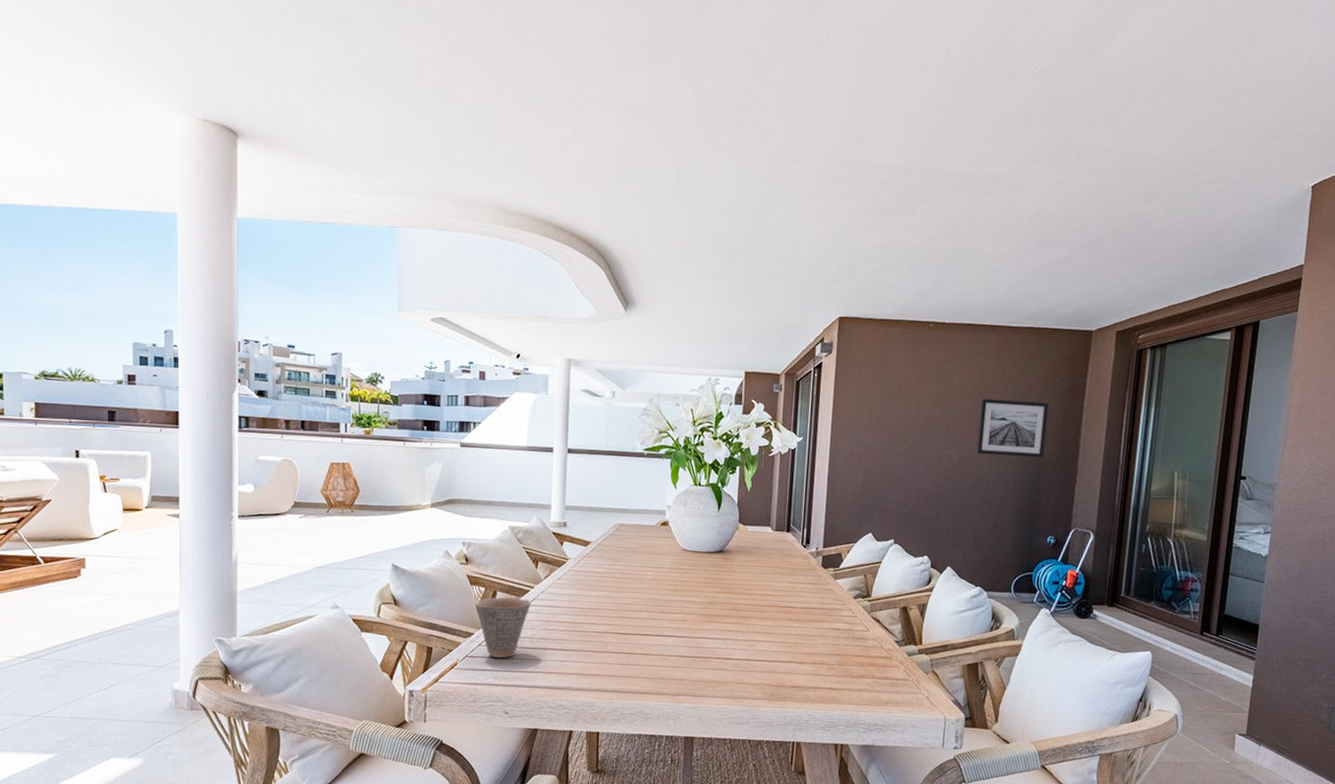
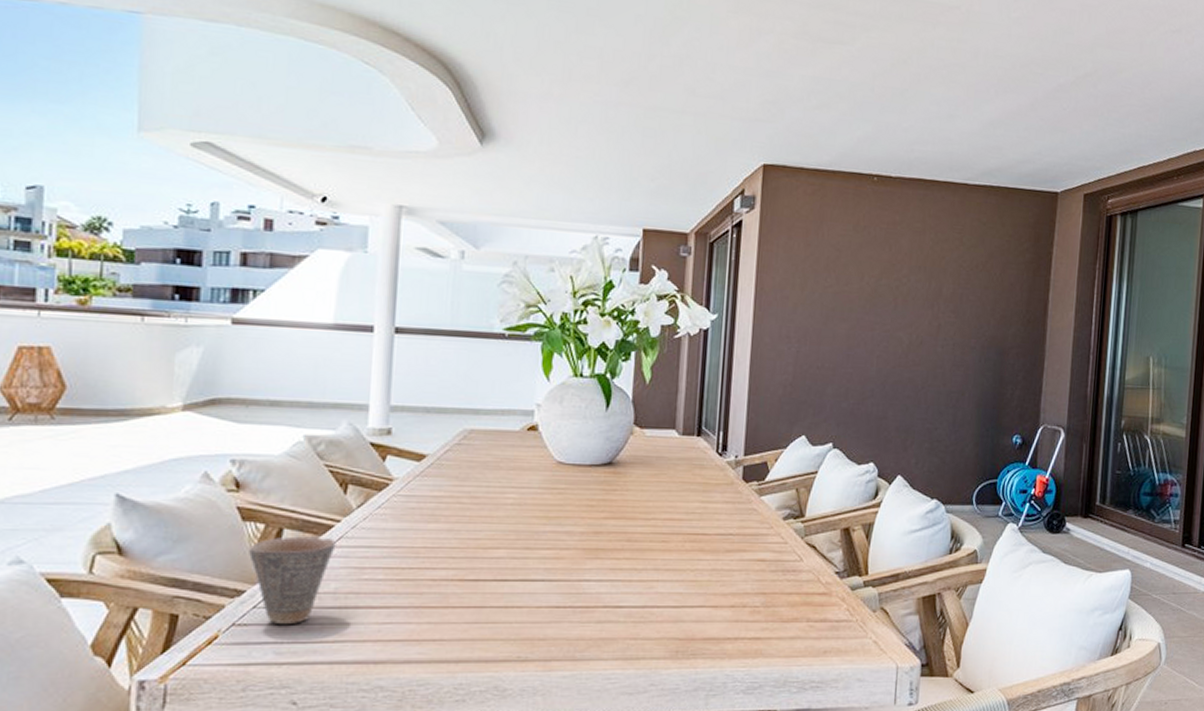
wall art: present [976,398,1049,459] -> none [930,269,1012,342]

